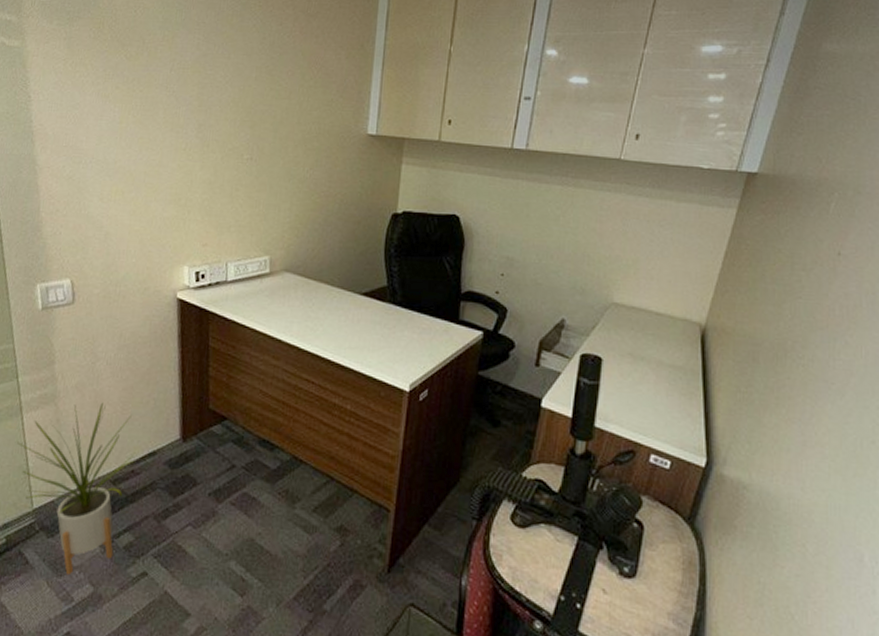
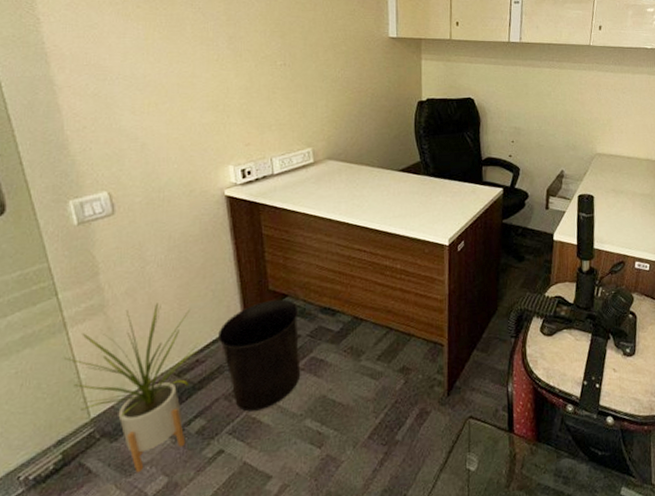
waste bin: none [153,420,237,539] -> present [217,299,301,412]

